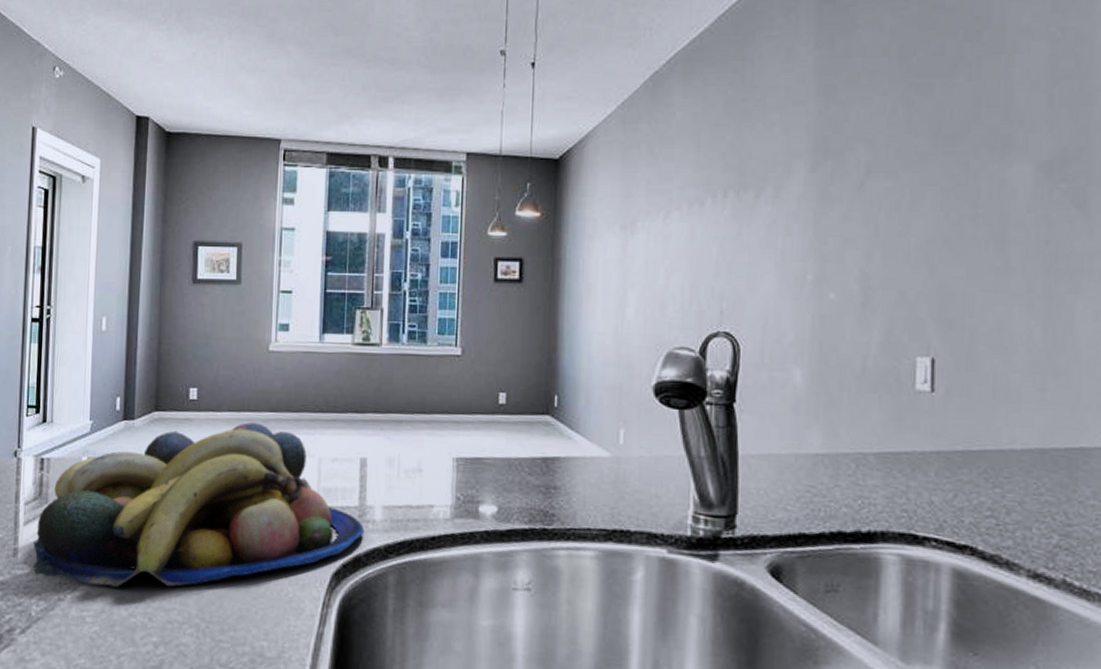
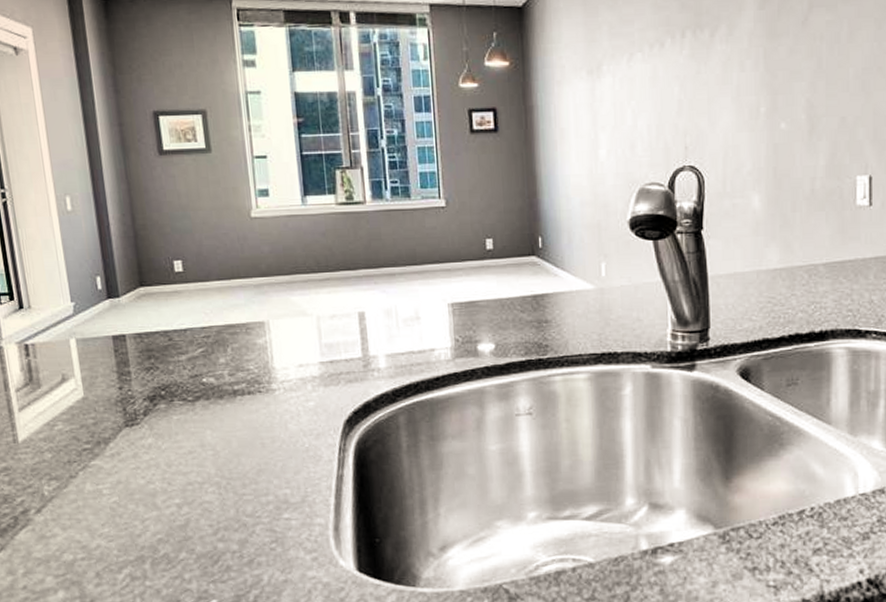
fruit bowl: present [31,422,365,588] -> none [33,289,371,459]

